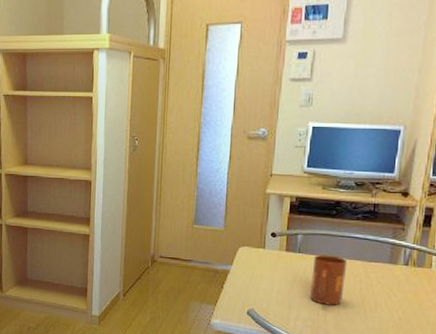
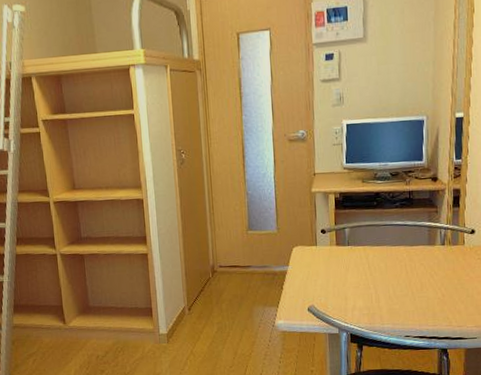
mug: present [310,254,348,306] -> none [362,244,392,292]

